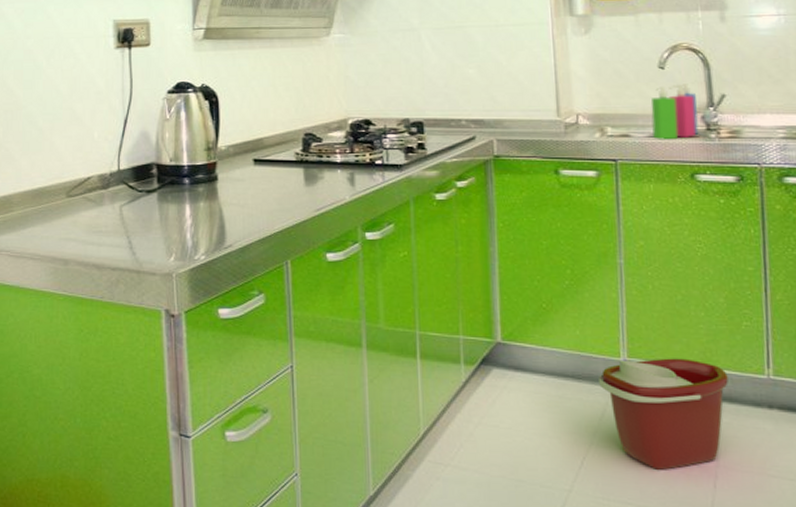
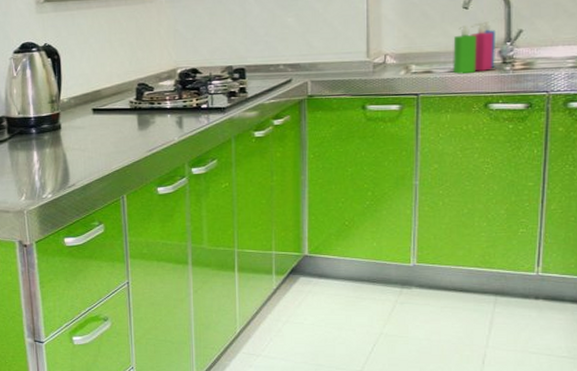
bucket: present [599,358,728,470] -> none [391,262,502,352]

